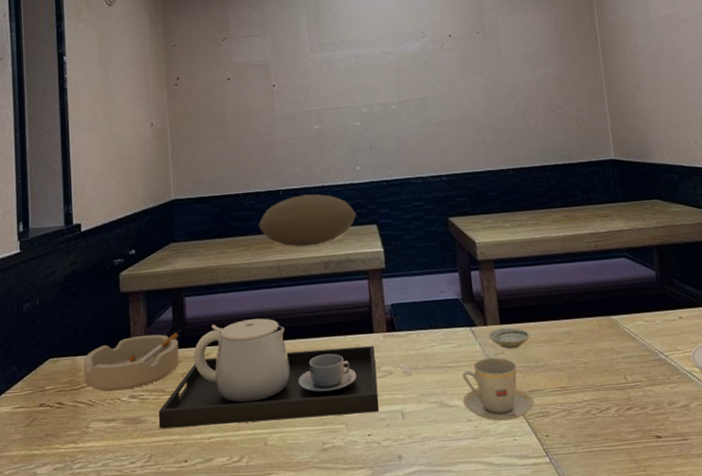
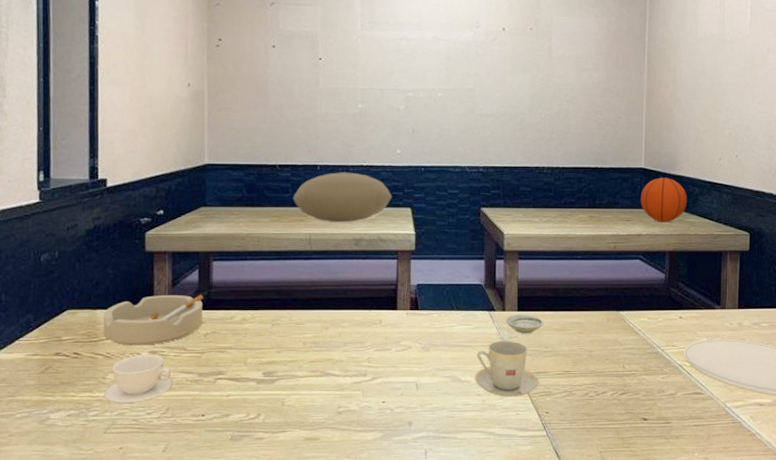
teacup: none [88,398,154,453] -> present [104,354,173,403]
teapot: present [158,318,379,429] -> none [178,288,396,384]
basketball: none [615,167,668,215] -> present [640,177,688,222]

